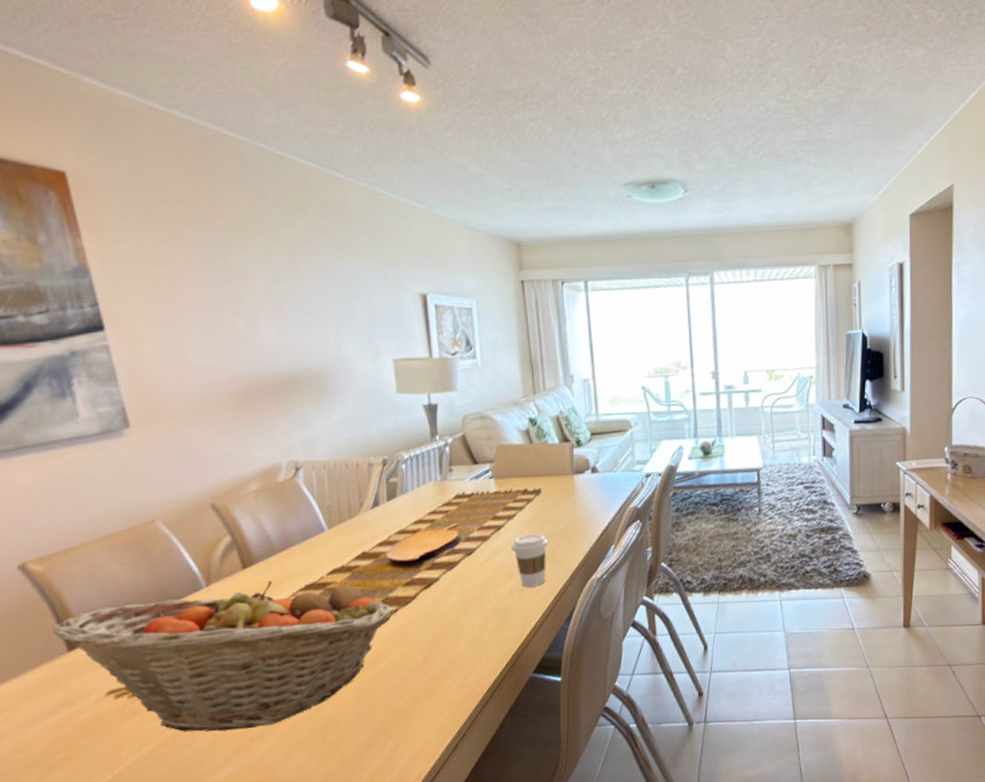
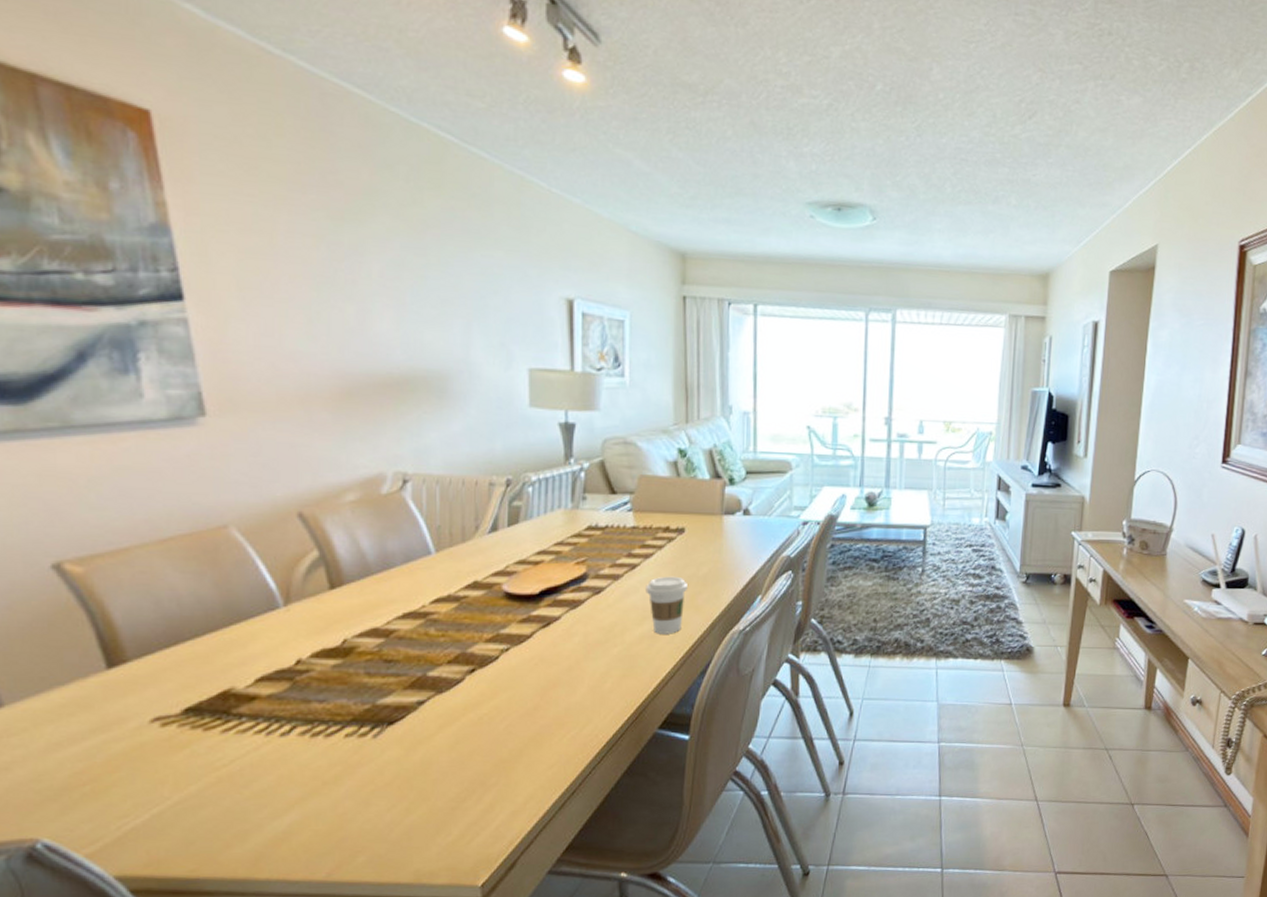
fruit basket: present [52,580,393,732] -> none [89,605,503,772]

